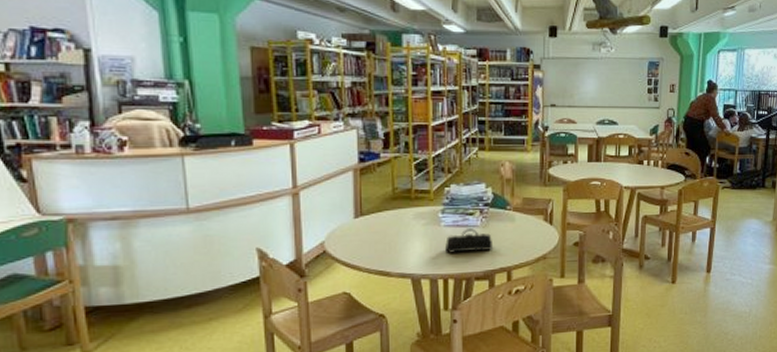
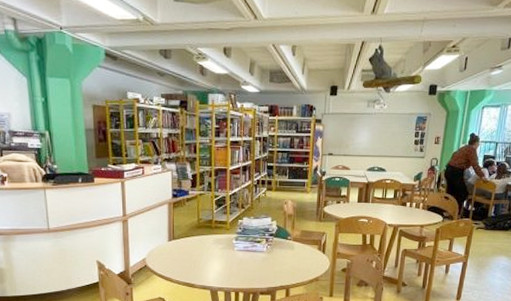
pencil case: present [444,228,494,253] -> none [236,253,276,272]

